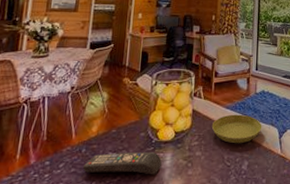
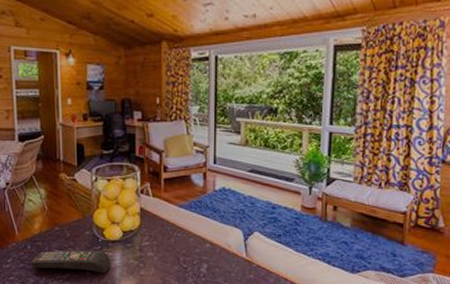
saucer: present [212,114,262,144] -> none [164,214,223,246]

